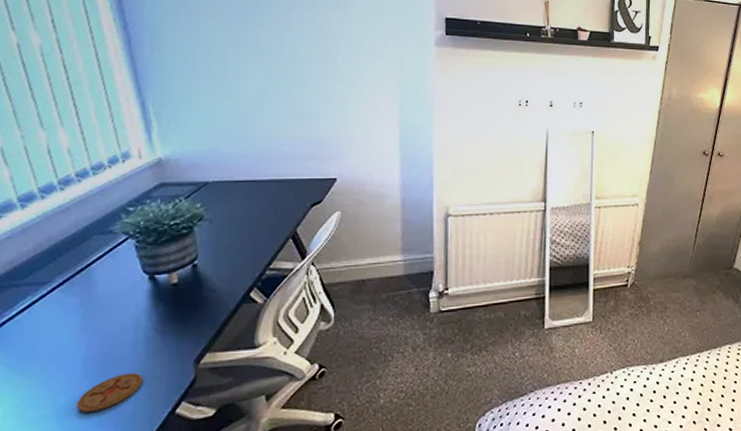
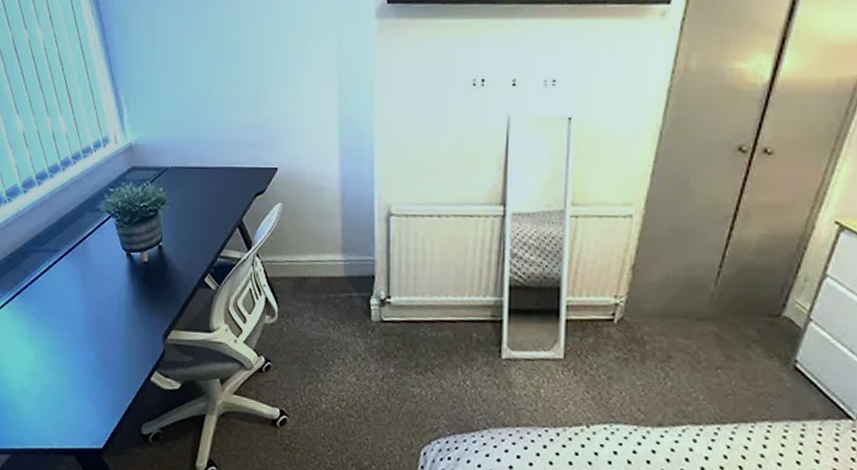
coaster: present [76,373,143,412] -> none [81,338,126,367]

